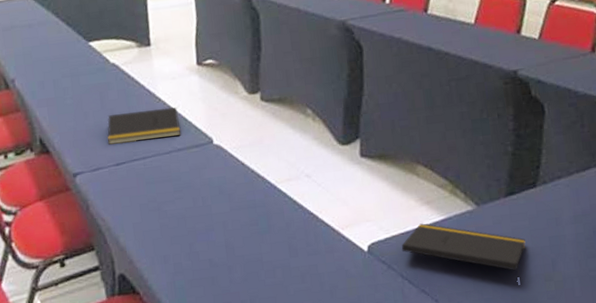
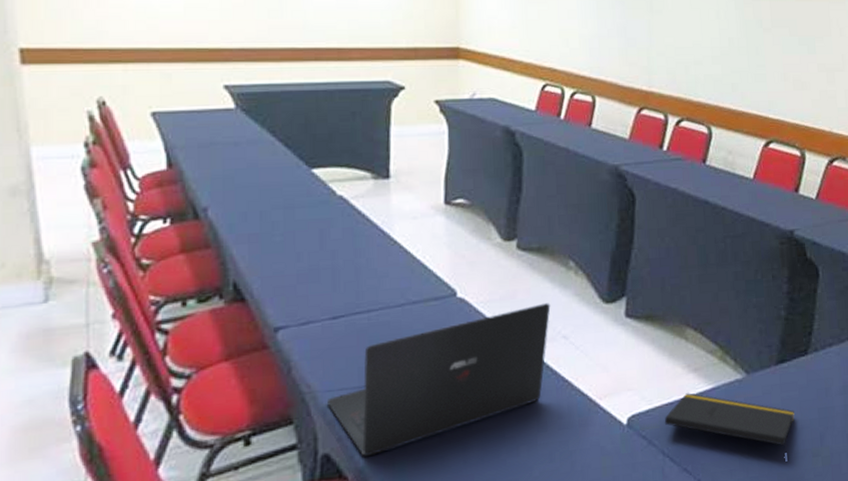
notepad: present [107,106,181,145] -> none [323,251,418,293]
laptop: none [119,146,294,277] -> present [327,303,551,457]

